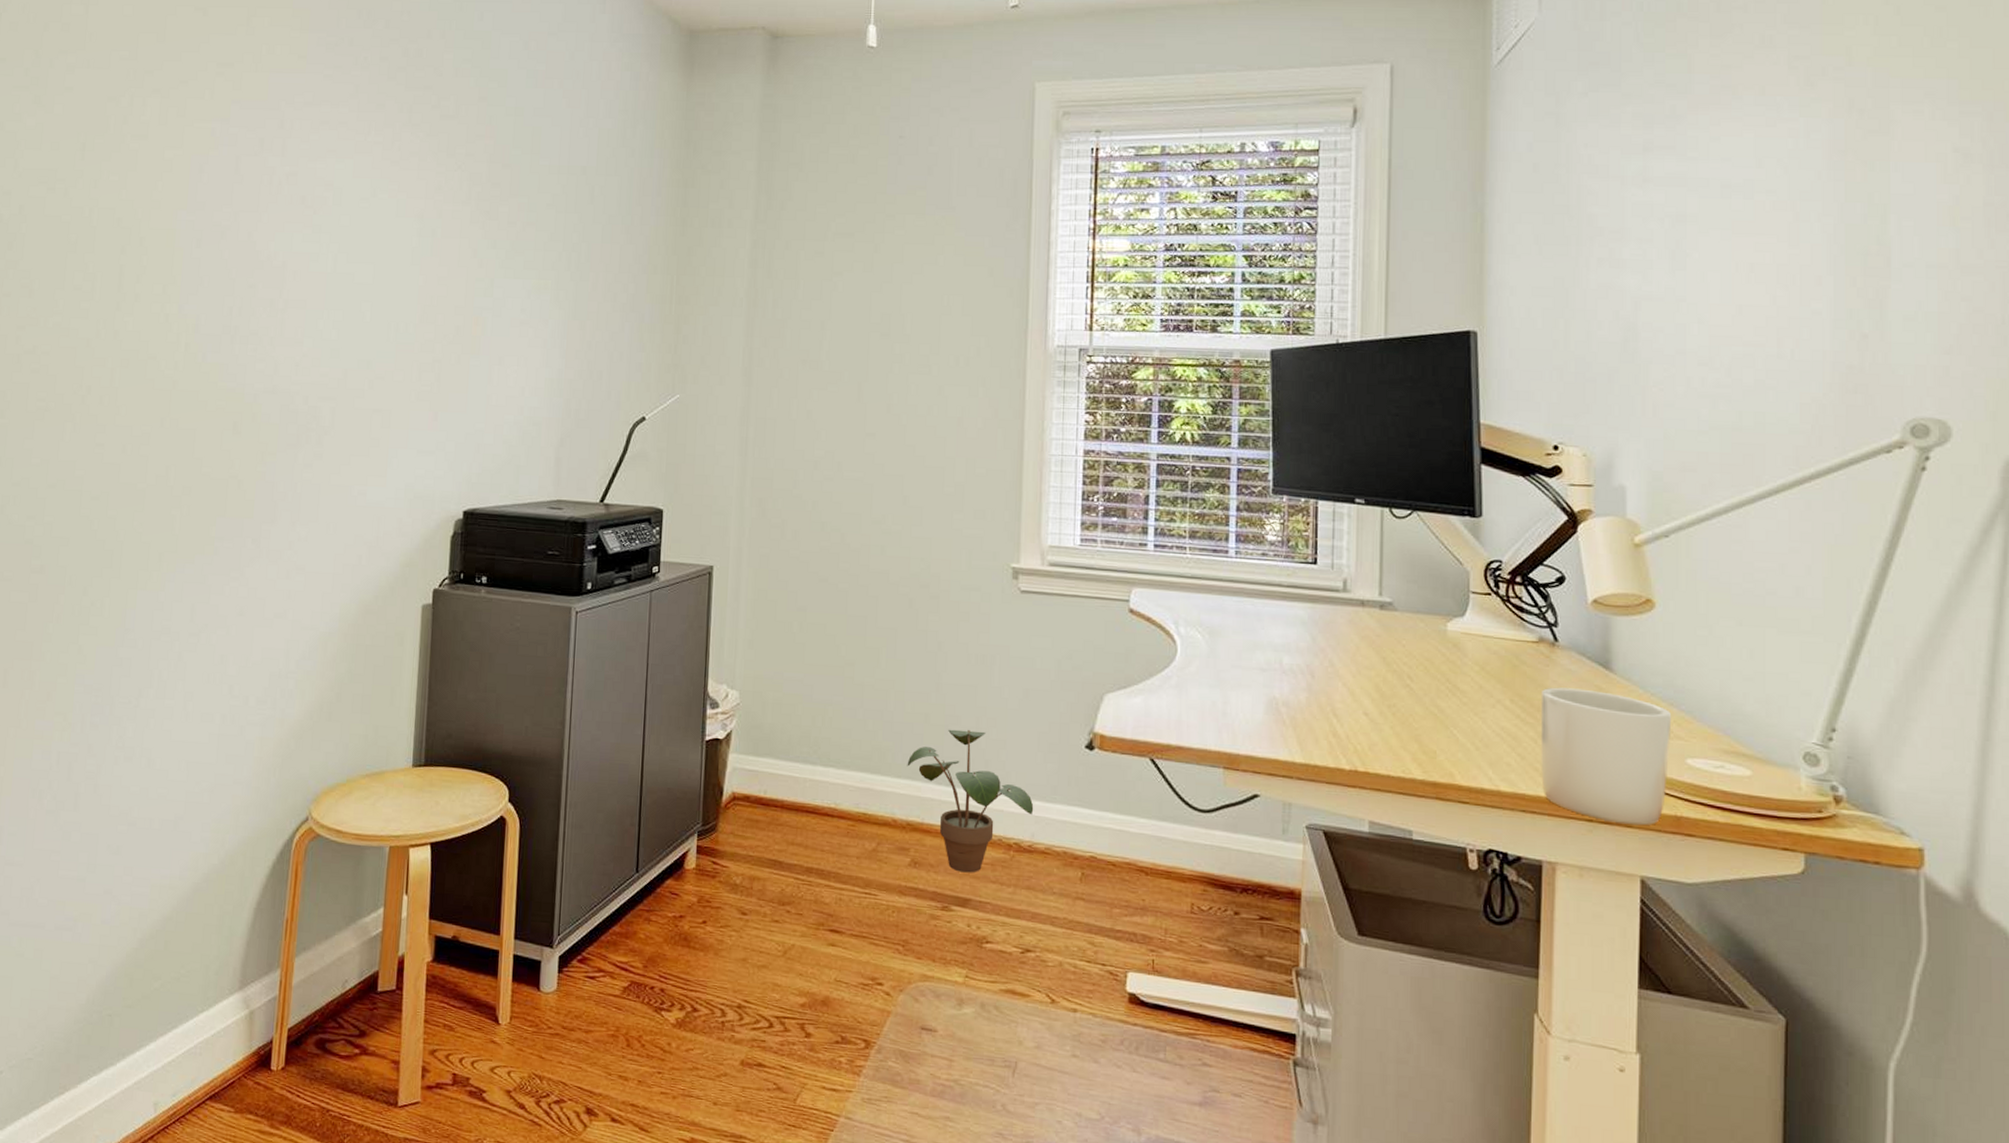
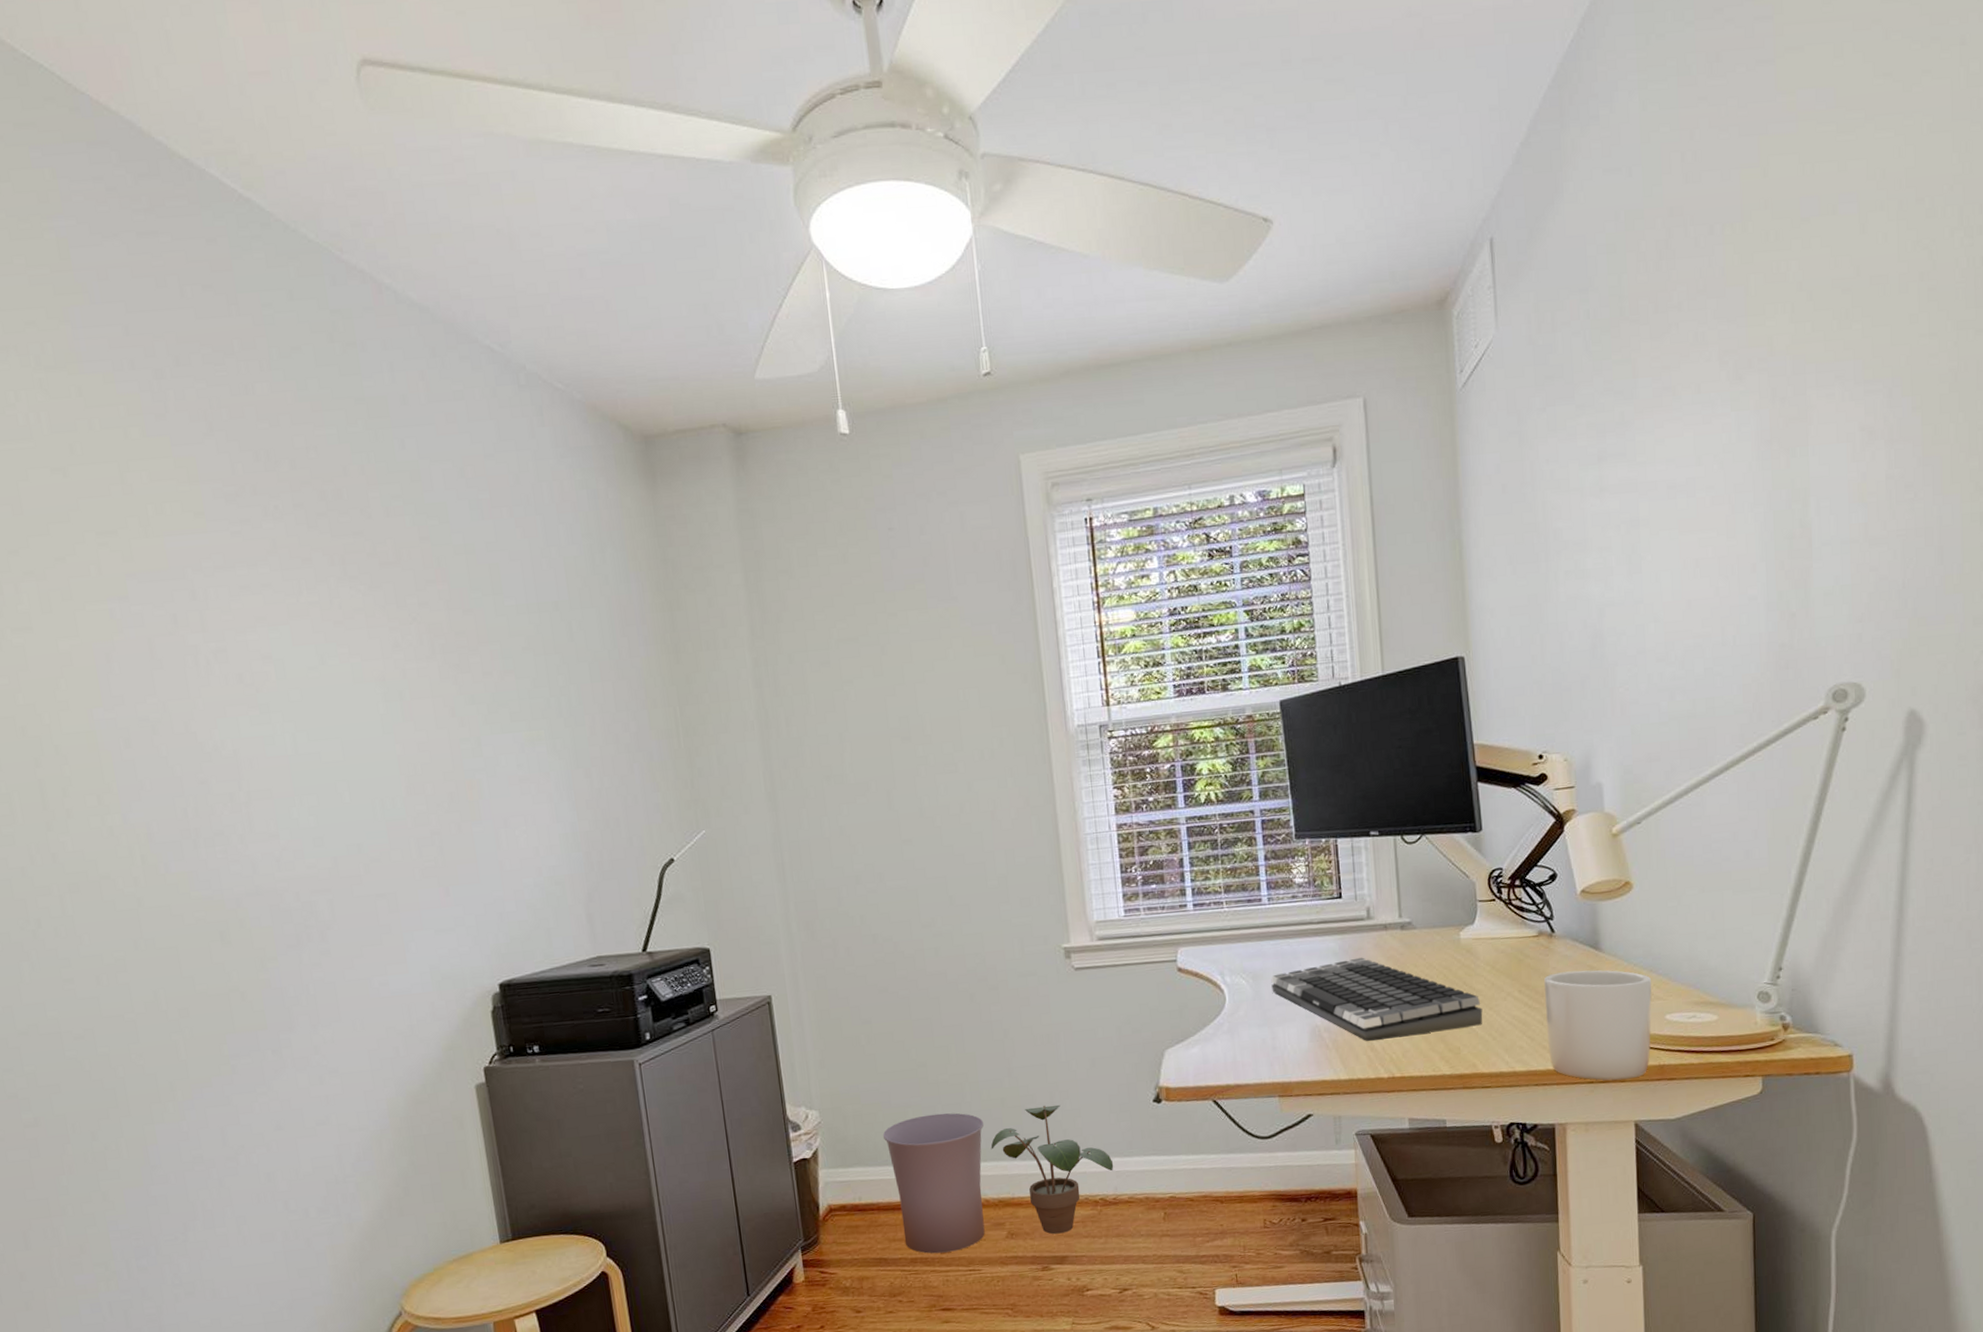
waste bin: none [798,716,904,869] -> present [882,1112,985,1254]
computer keyboard: none [1229,631,1466,731] -> present [1271,957,1483,1041]

